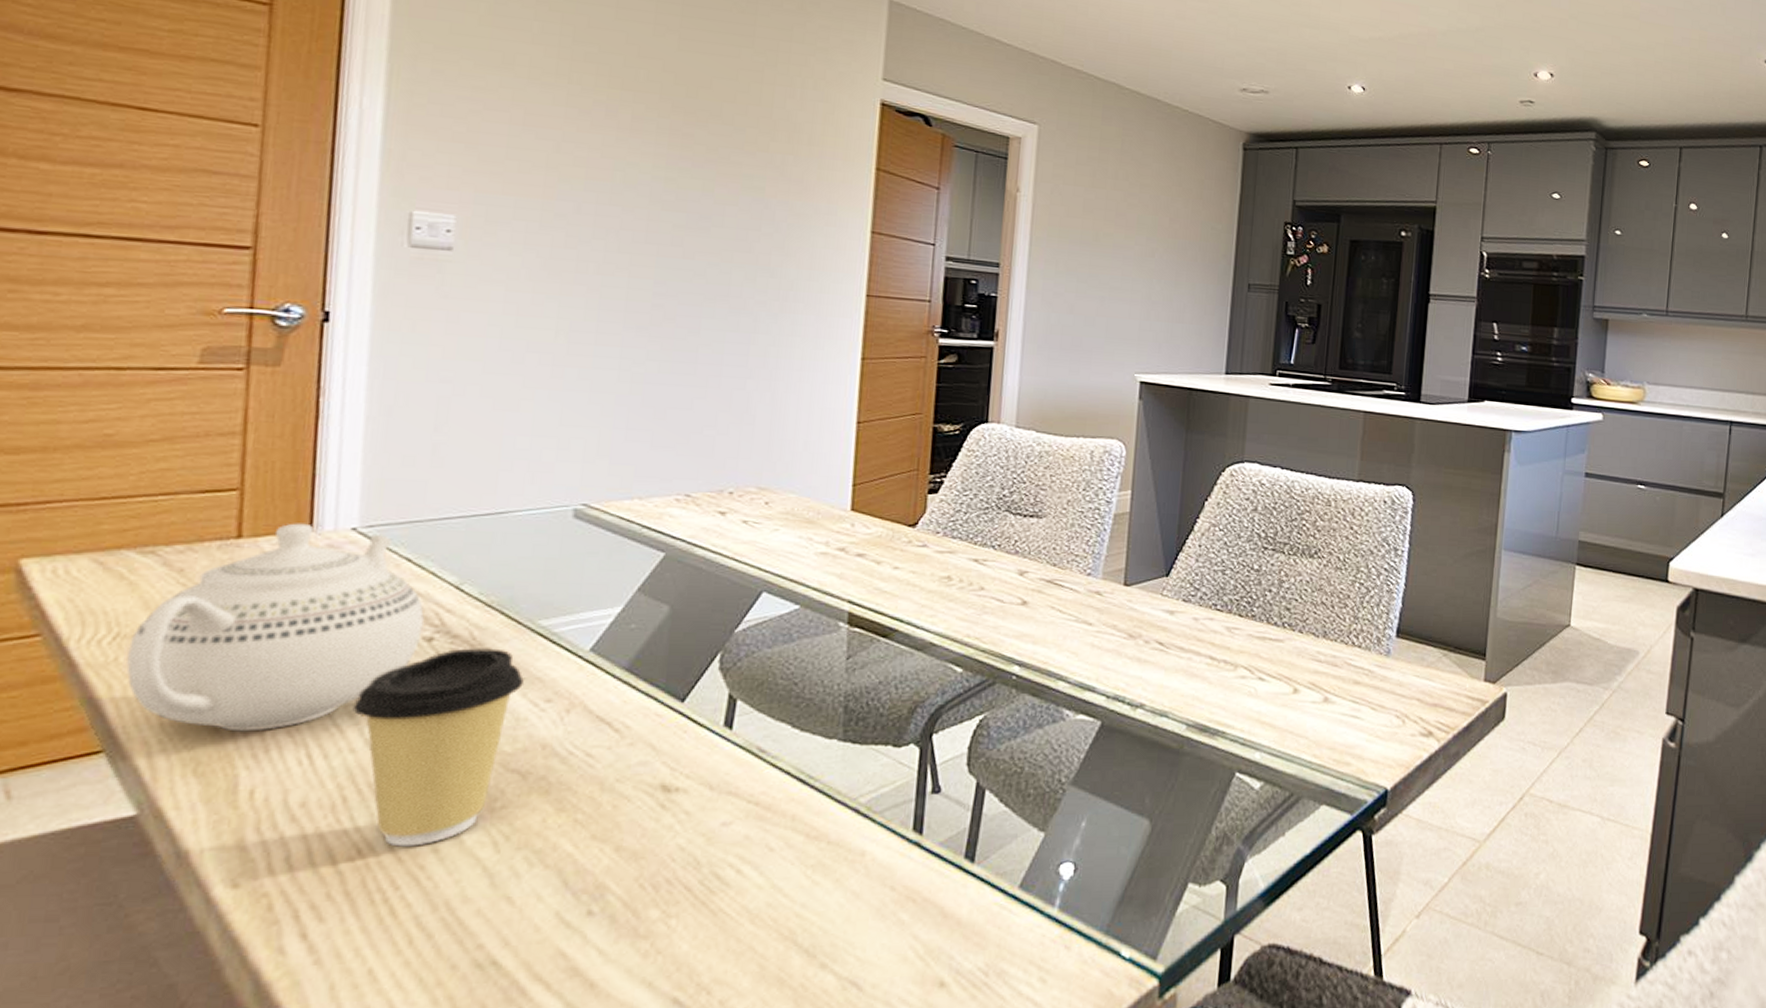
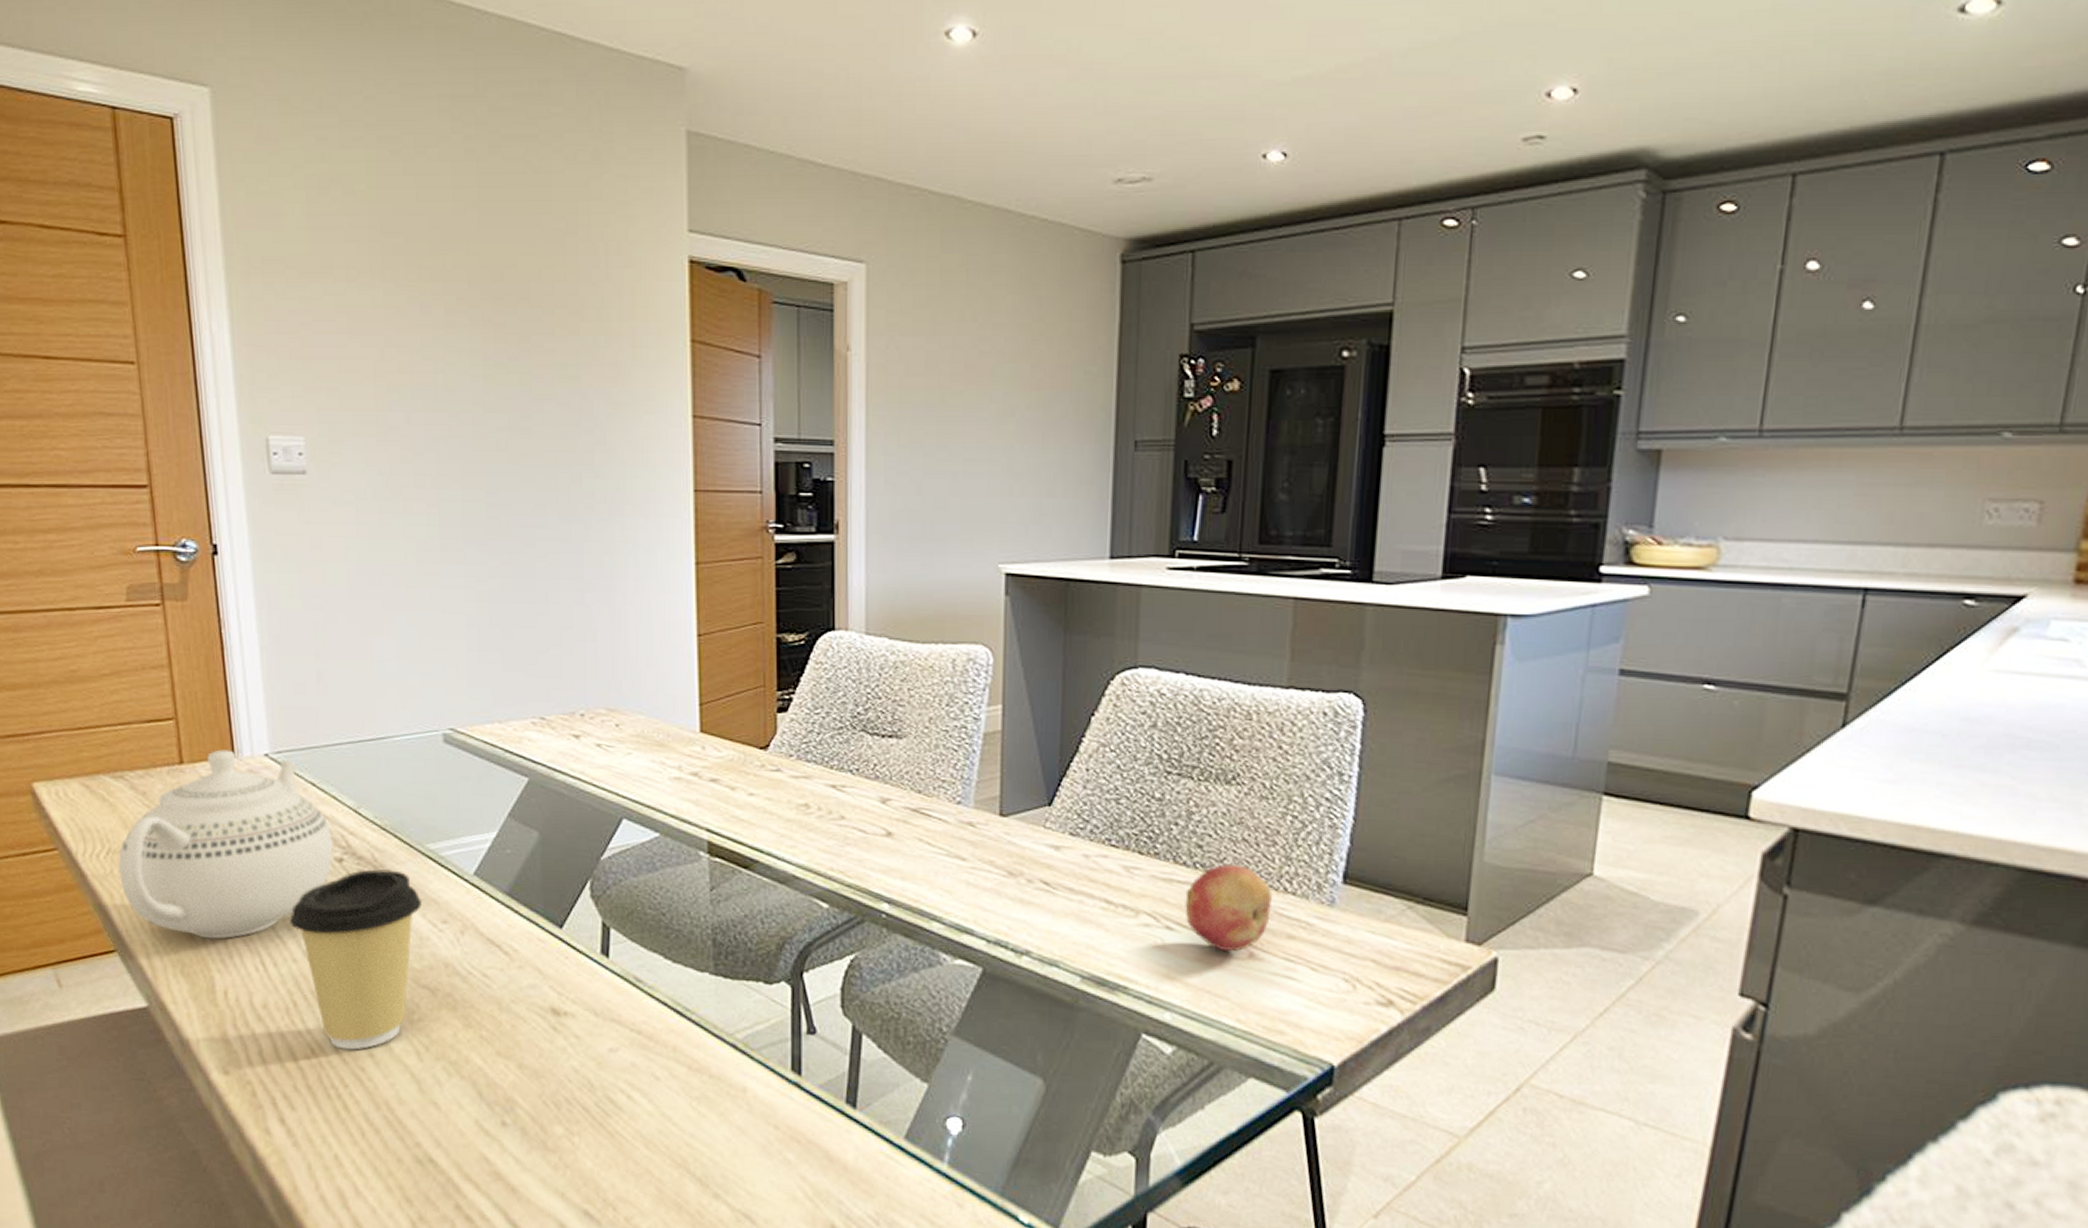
fruit: none [1274,623,1343,697] -> present [1185,864,1272,952]

